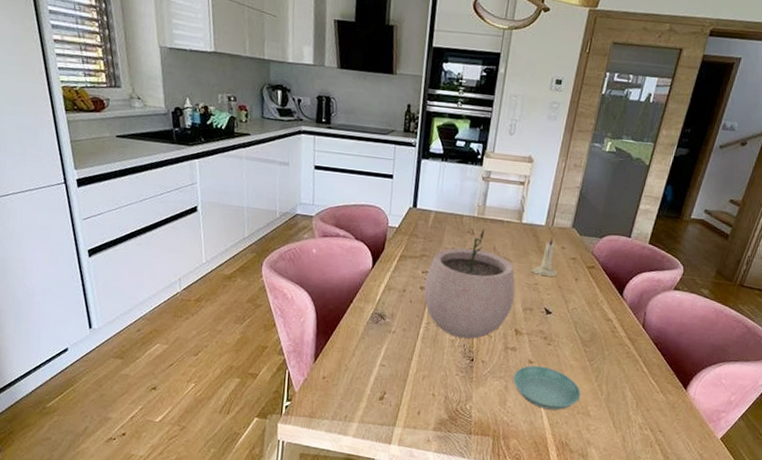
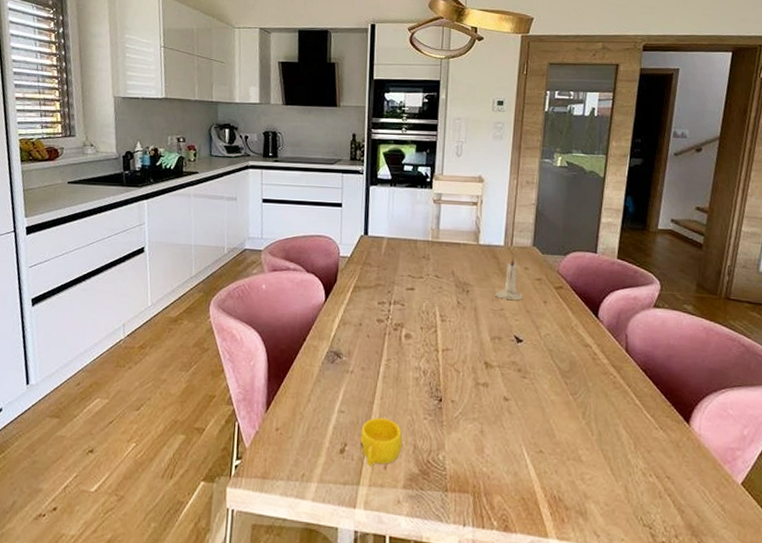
cup: none [398,371,436,412] -> present [360,417,403,467]
plant pot: present [423,228,515,339] -> none [381,252,480,375]
saucer: present [513,365,581,410] -> none [488,403,569,457]

